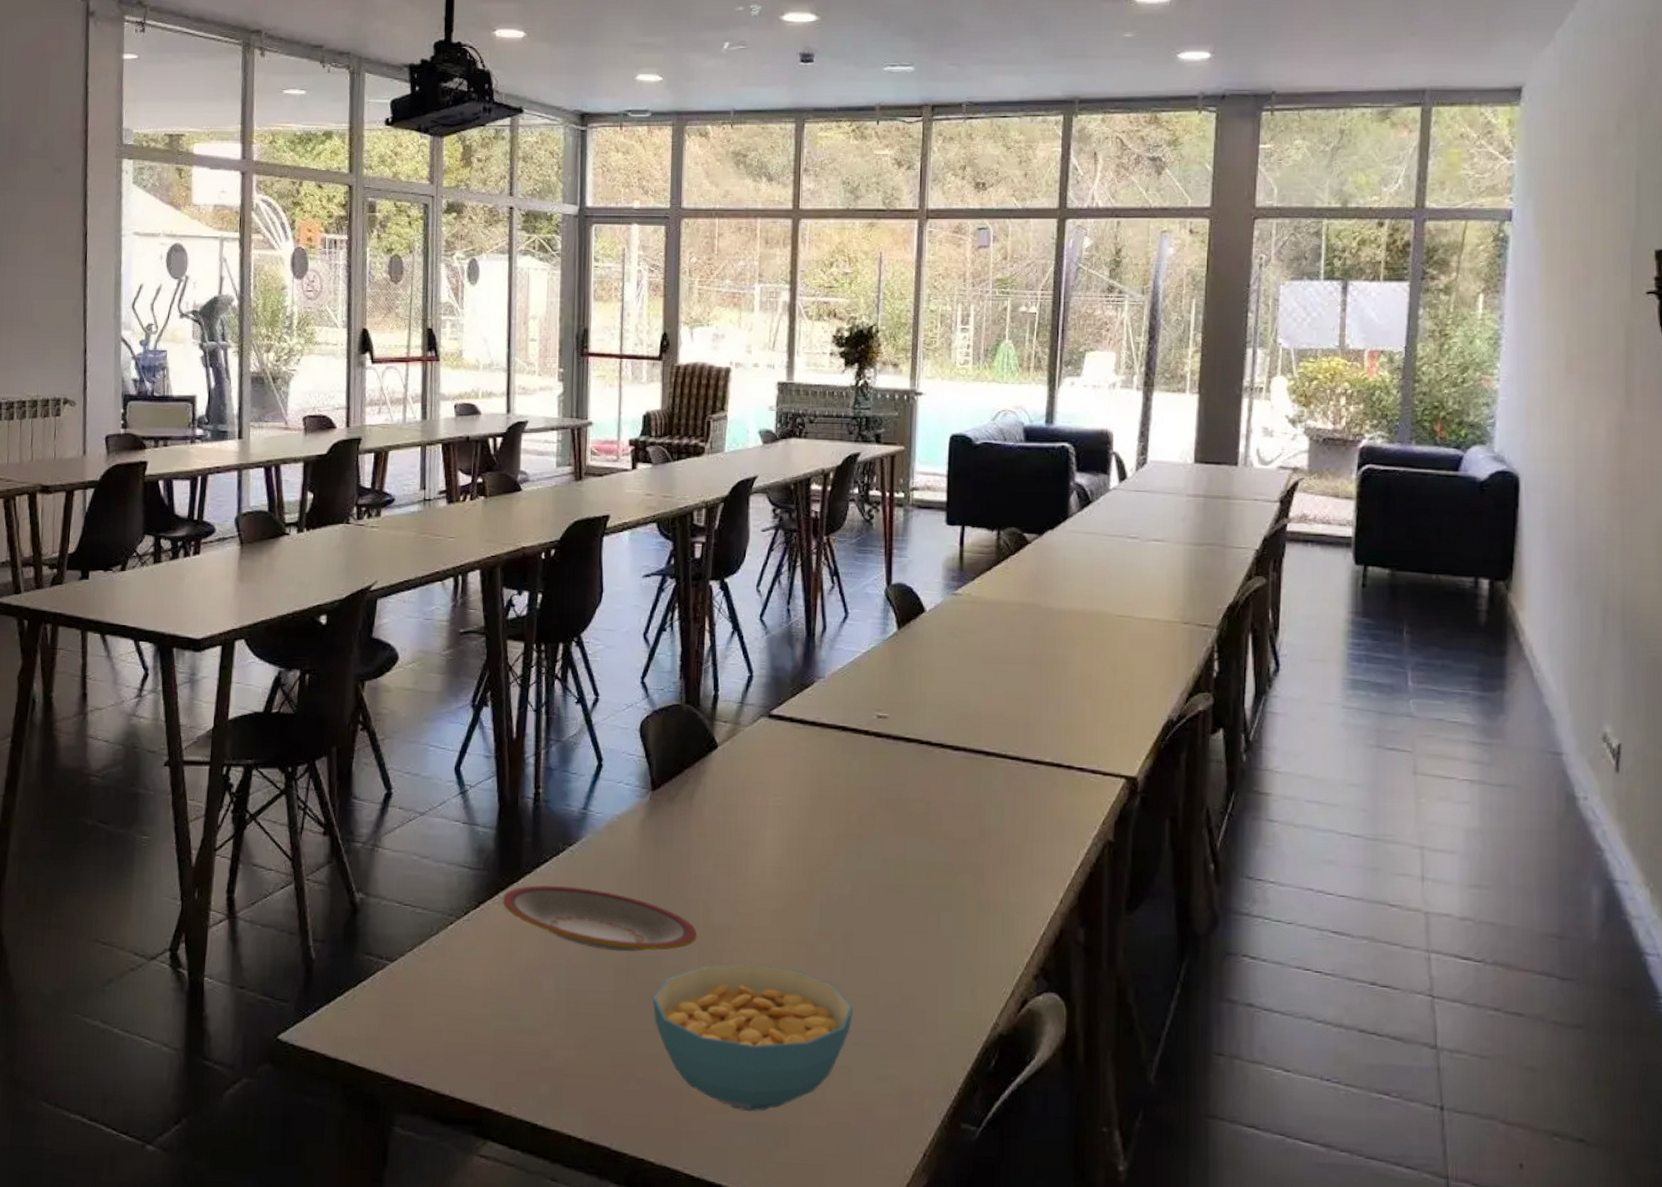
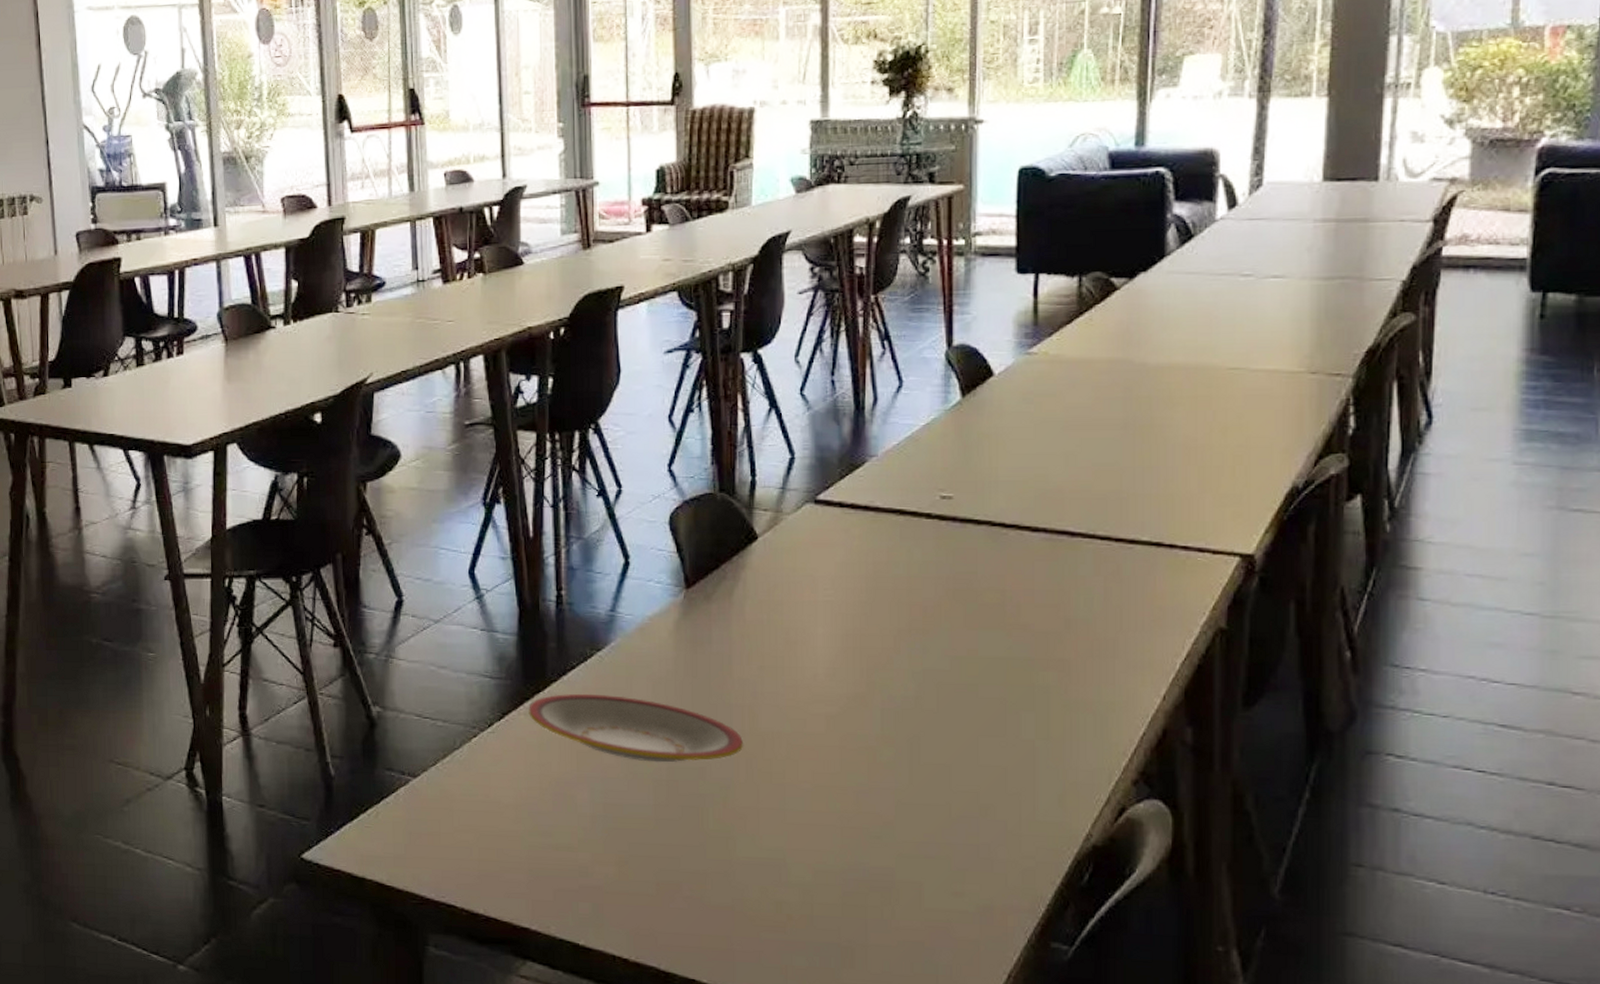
cereal bowl: present [652,963,854,1112] -> none [697,773,924,931]

